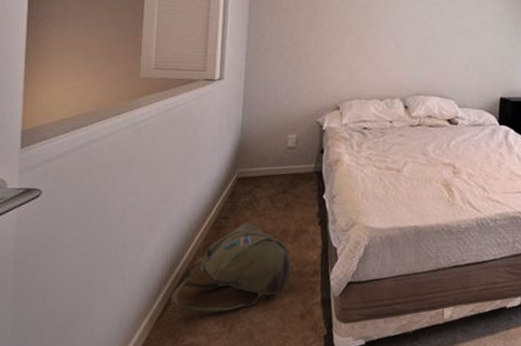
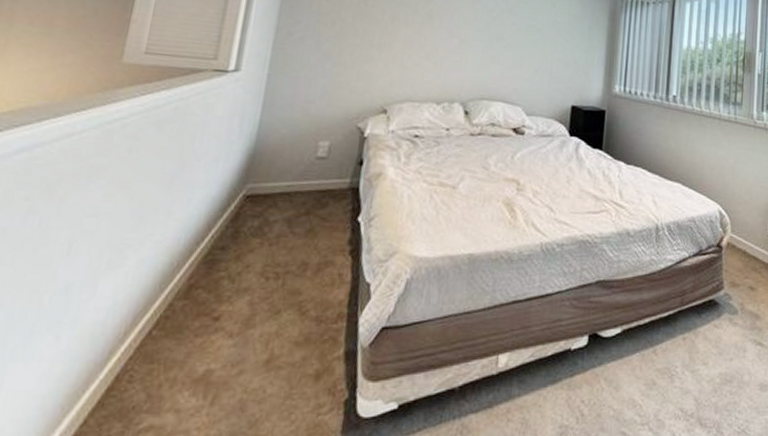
backpack: present [171,223,292,313] -> none [128,255,309,379]

